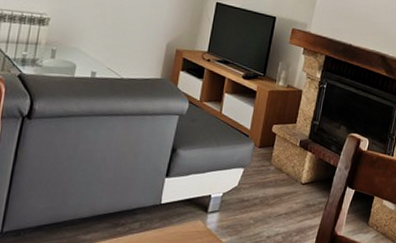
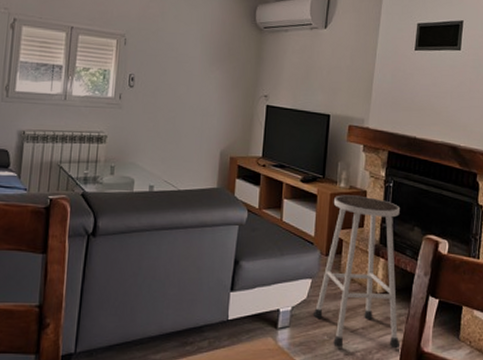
stool: none [241,92,330,232] -> present [312,195,401,349]

